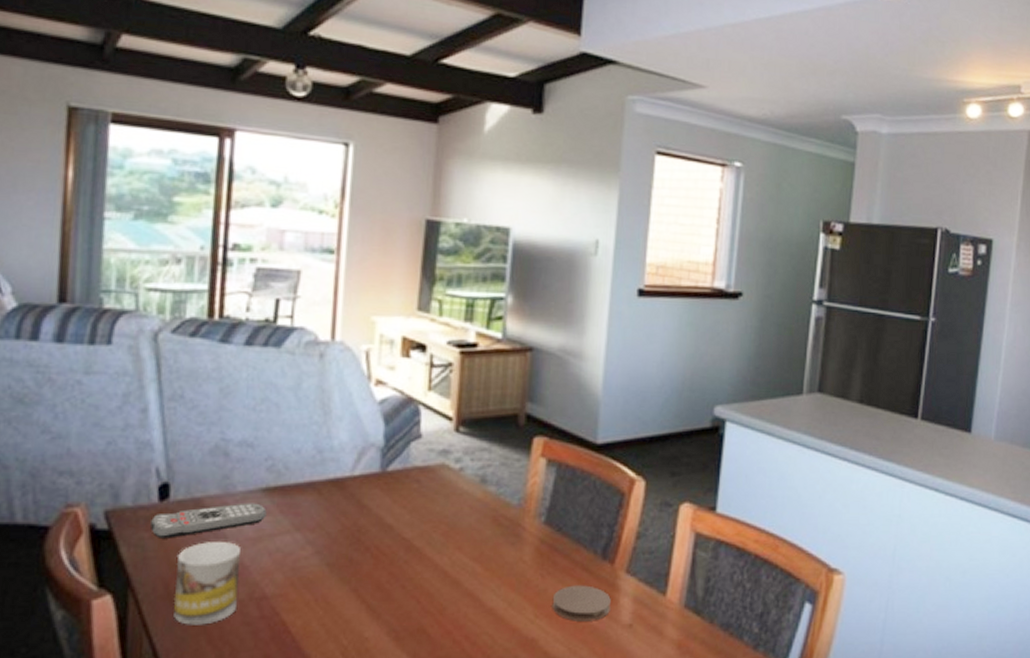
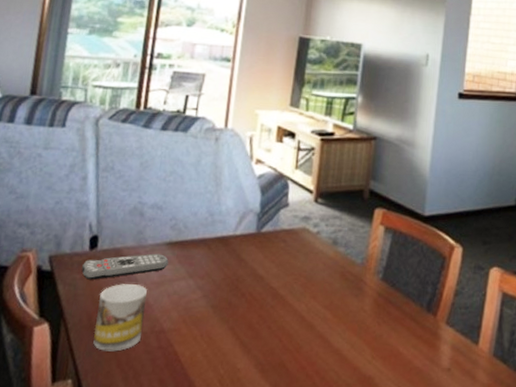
coaster: present [552,585,611,621] -> none [386,332,434,364]

